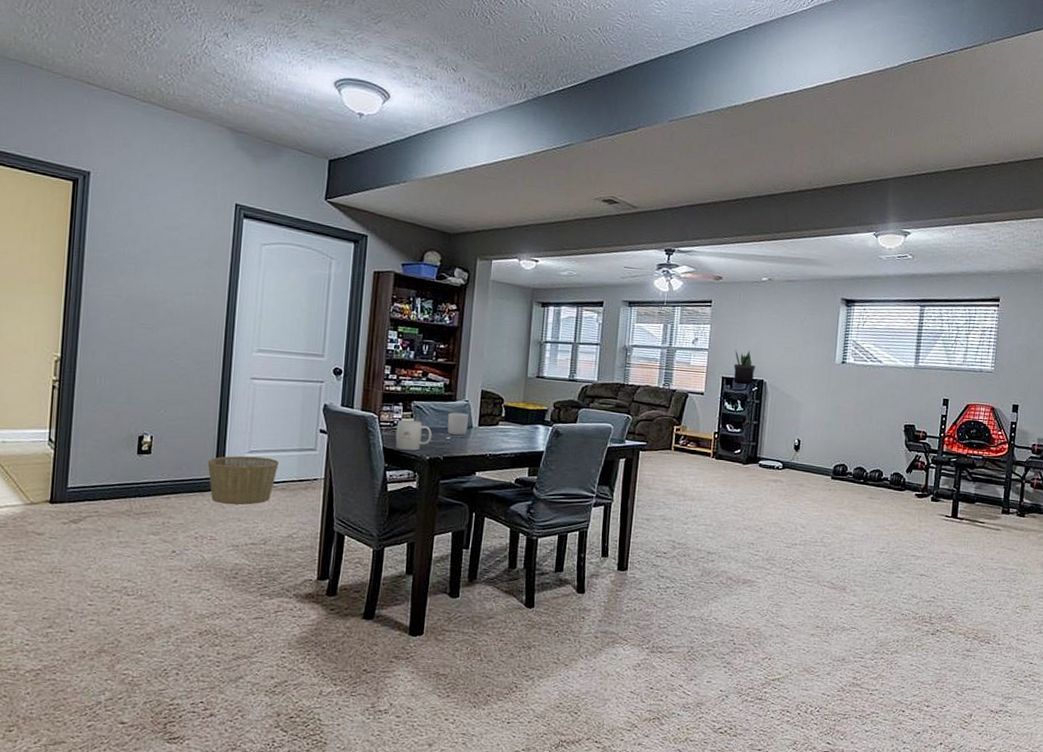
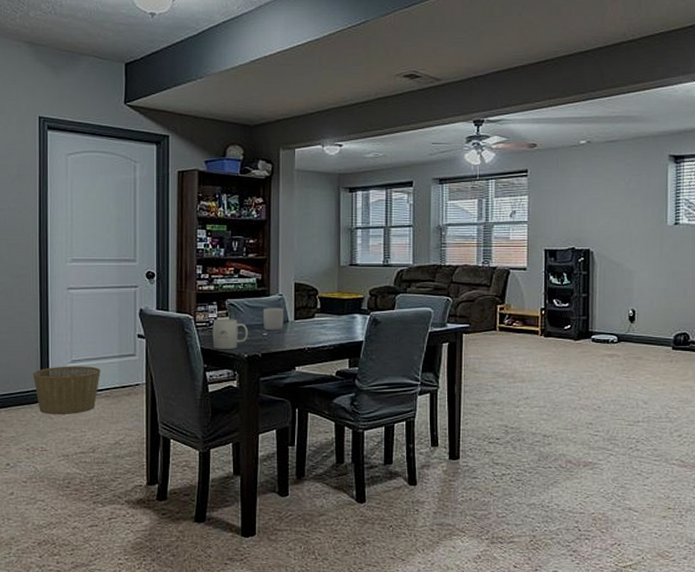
planter: present [733,350,756,384] -> none [556,220,580,255]

